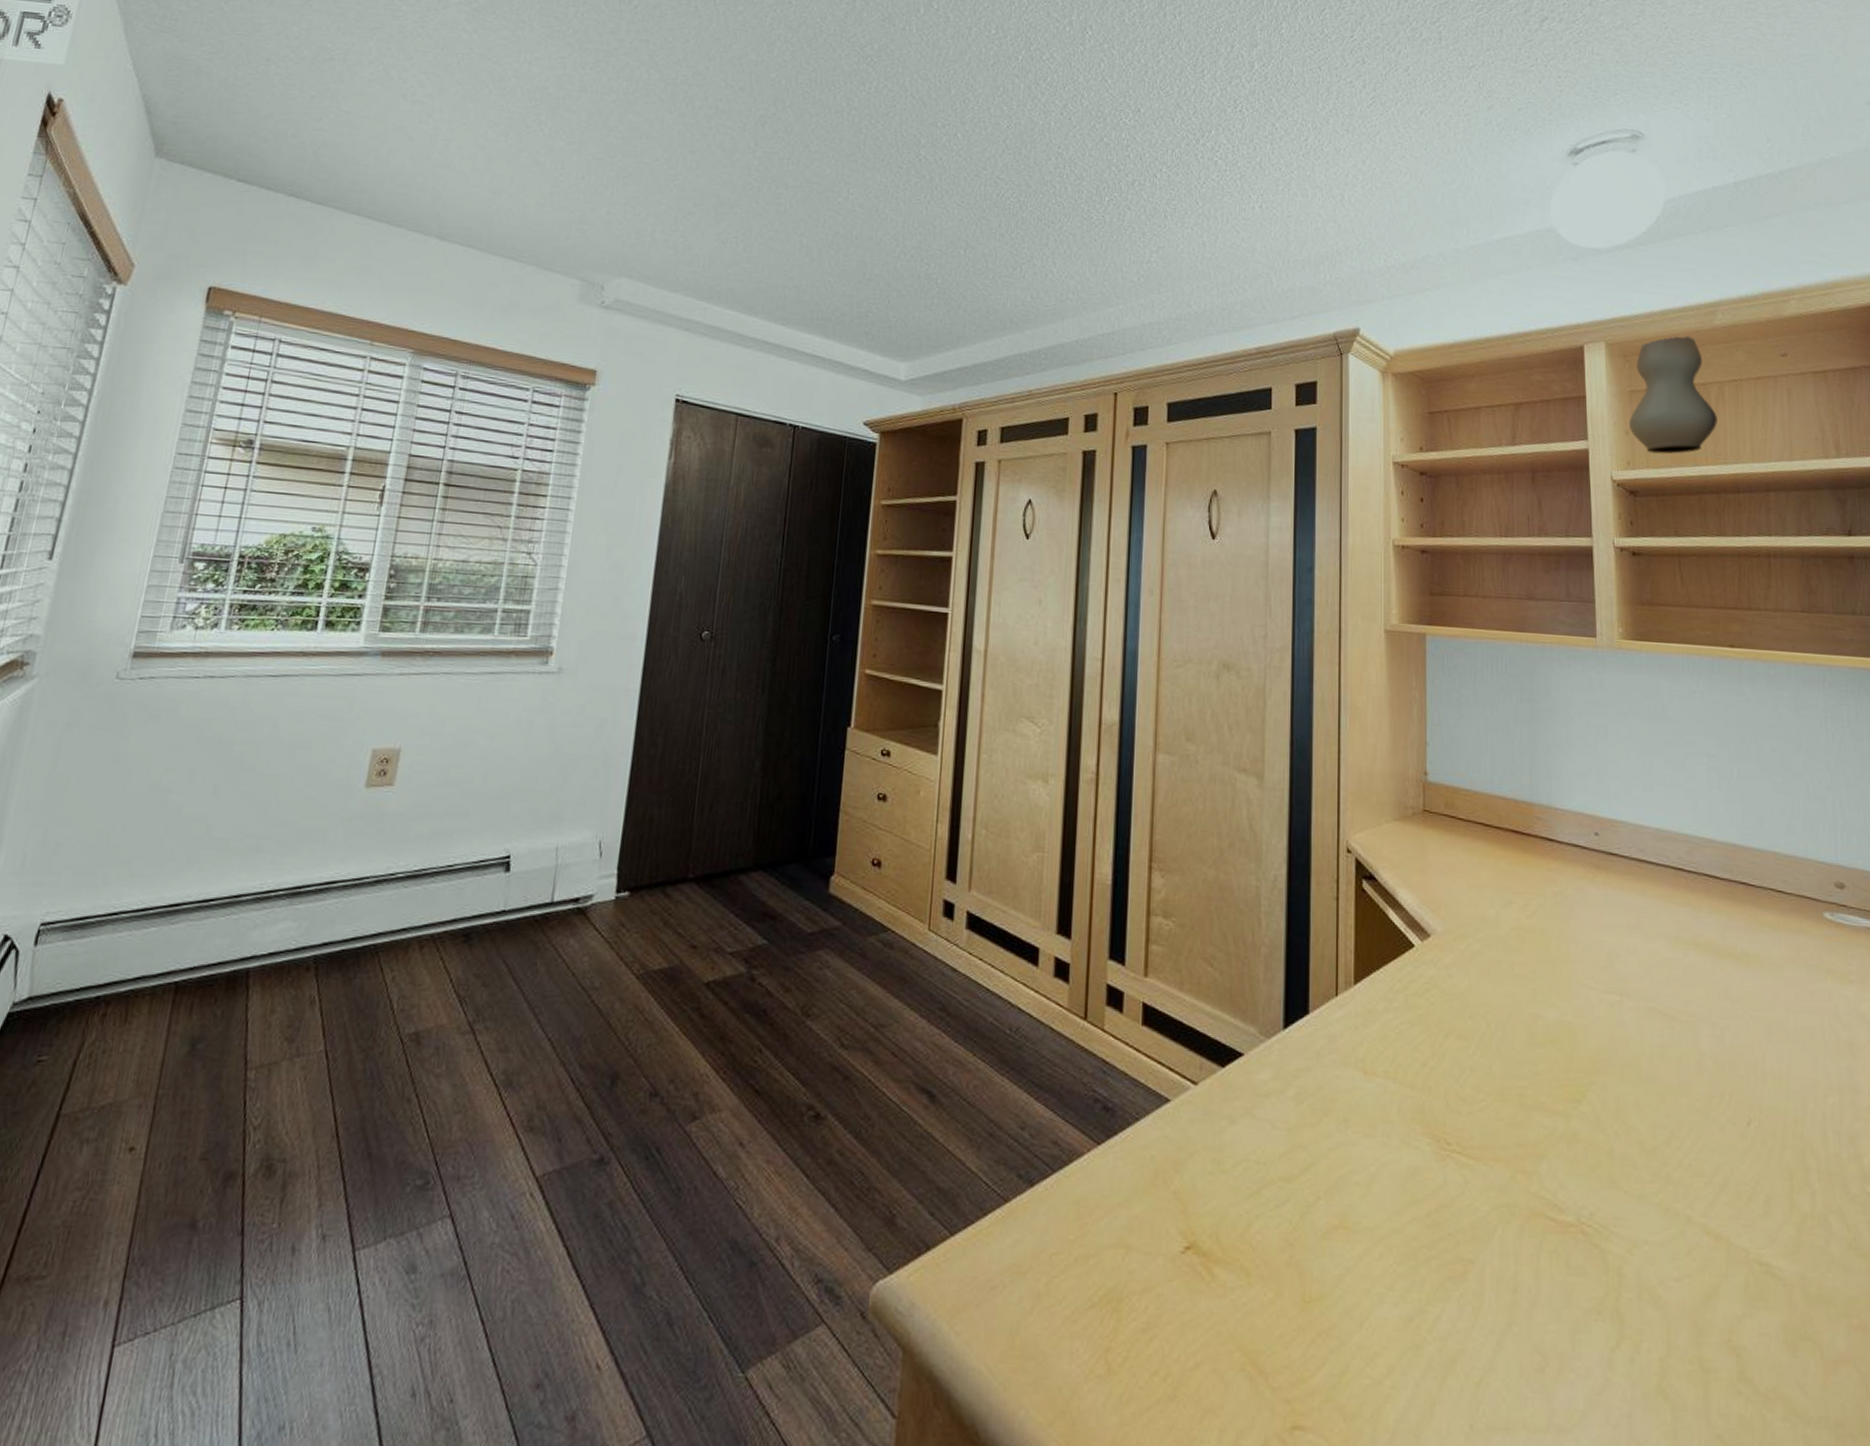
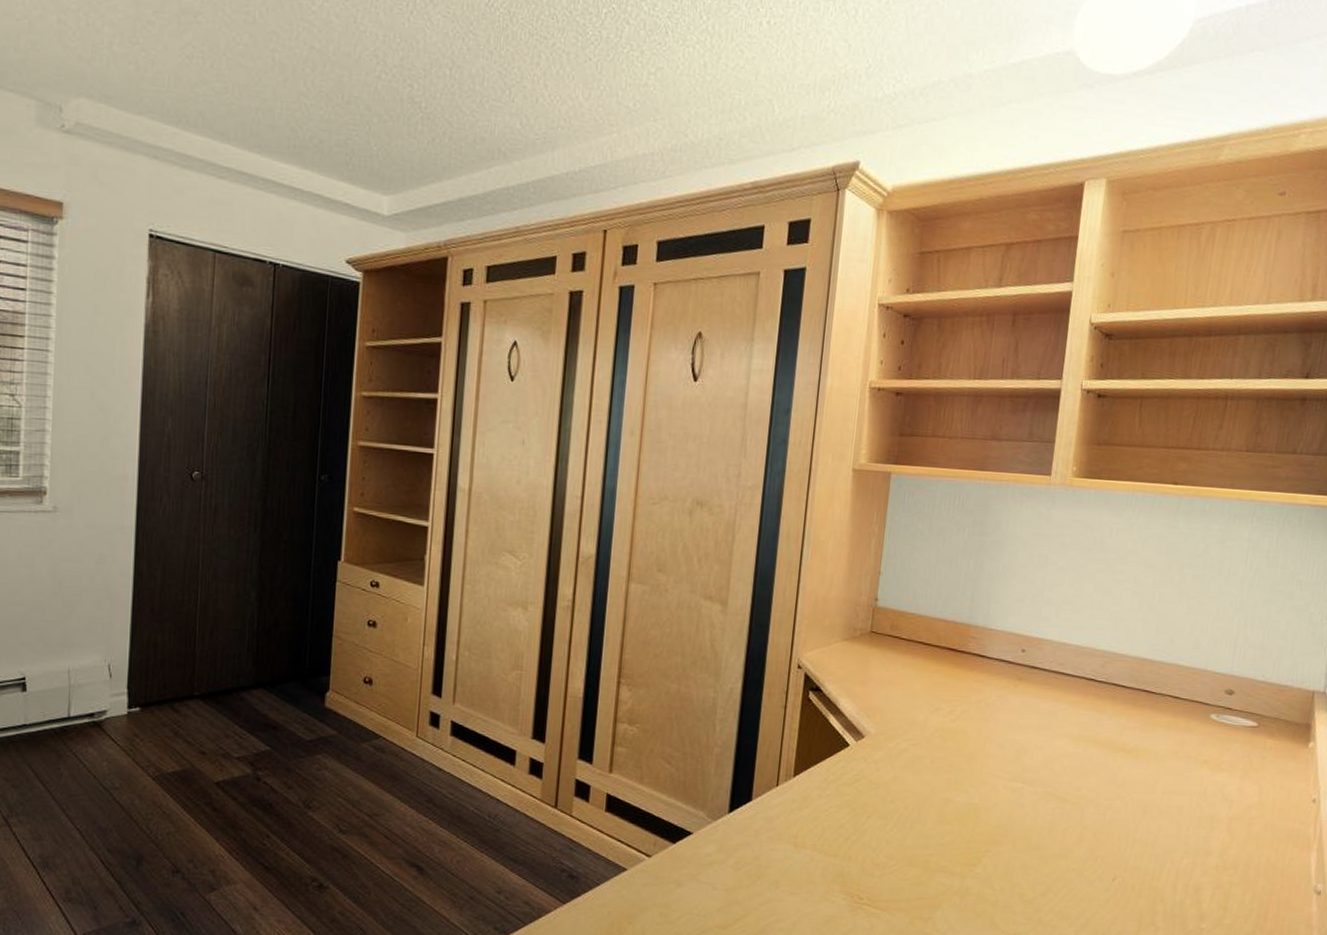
vase: present [1628,335,1718,454] -> none [1115,172,1204,297]

